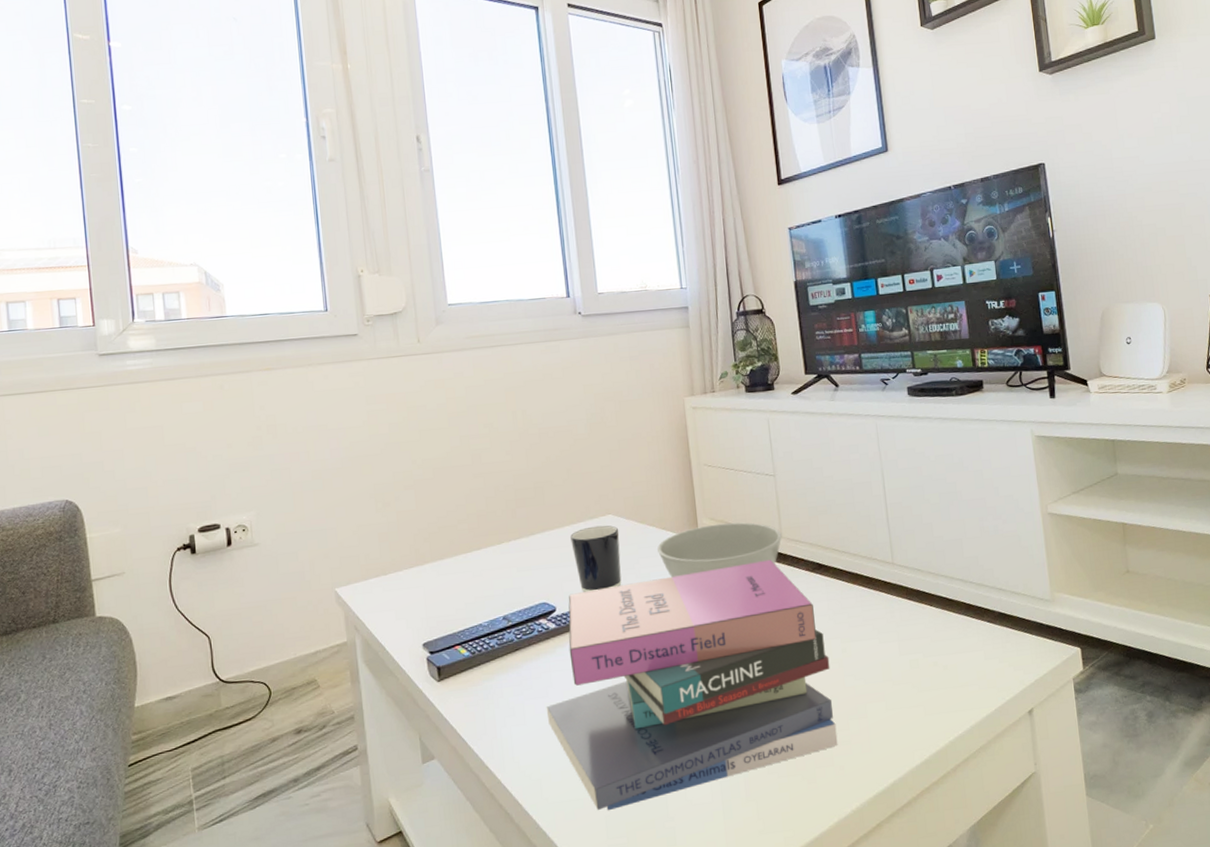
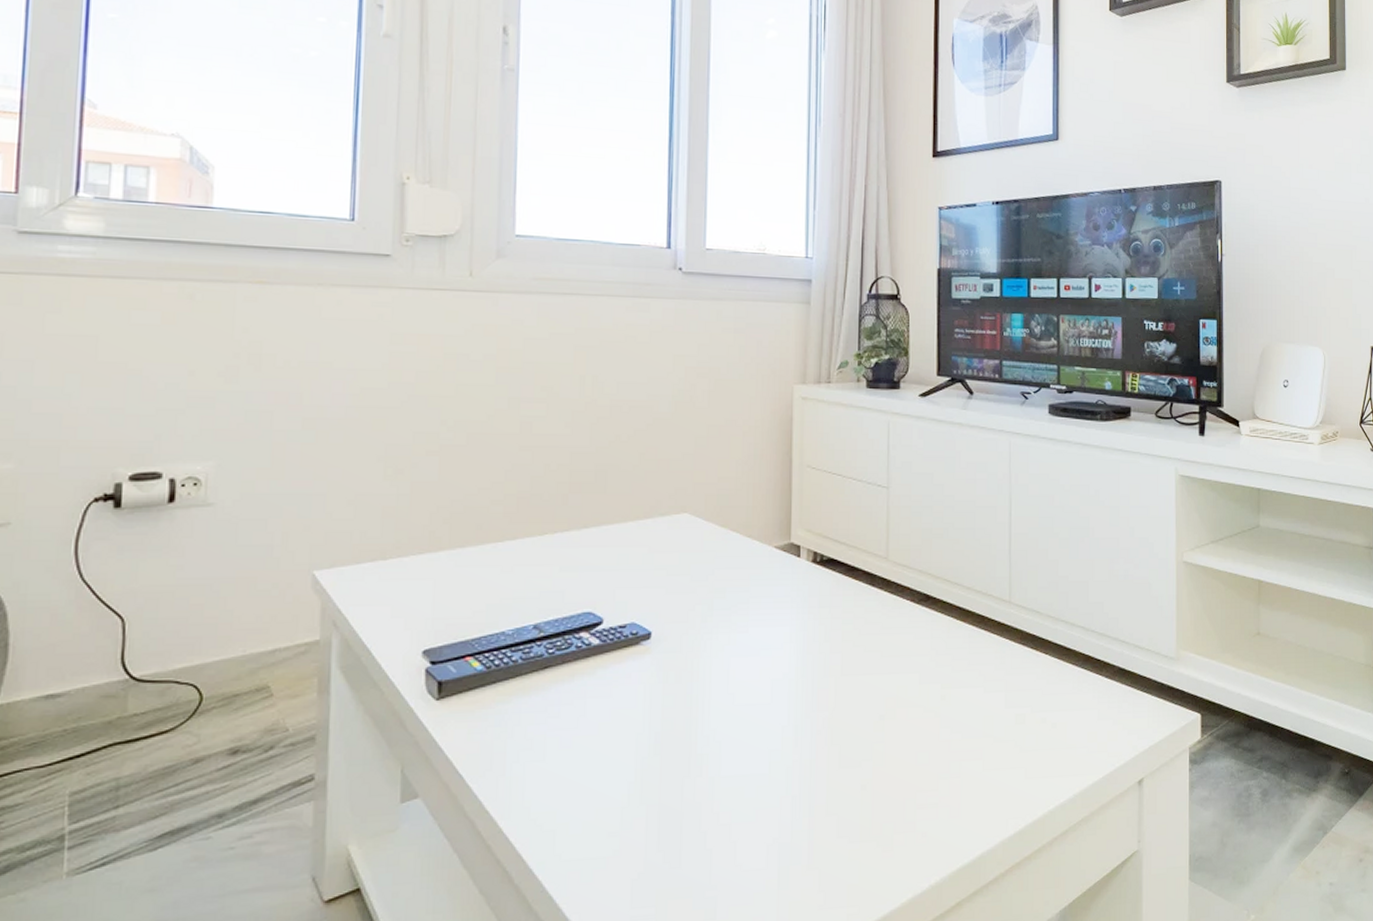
books: present [546,559,838,811] -> none [573,584,925,874]
mug: present [569,525,622,593] -> none [632,525,695,605]
bowl: present [657,522,782,578] -> none [739,537,888,595]

